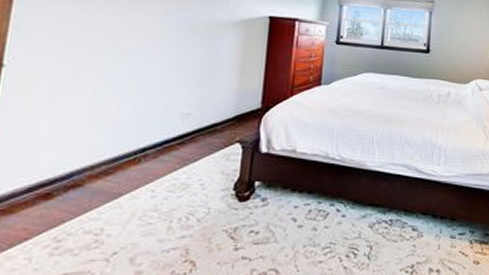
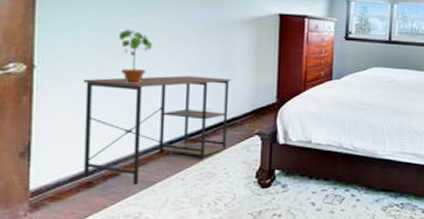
desk: none [42,78,214,198] -> present [83,75,231,186]
potted plant: none [97,28,133,86] -> present [119,29,152,84]

